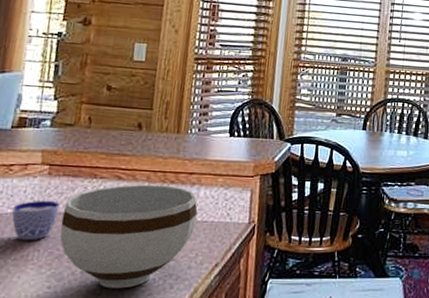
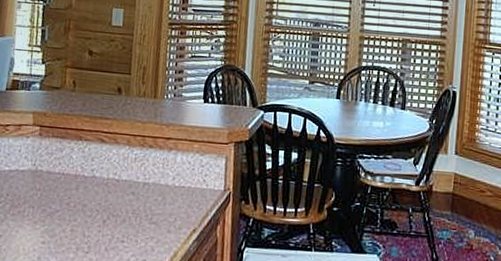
cup: present [12,200,60,241] -> none [9,159,50,198]
bowl: present [60,184,198,289] -> none [51,148,175,248]

